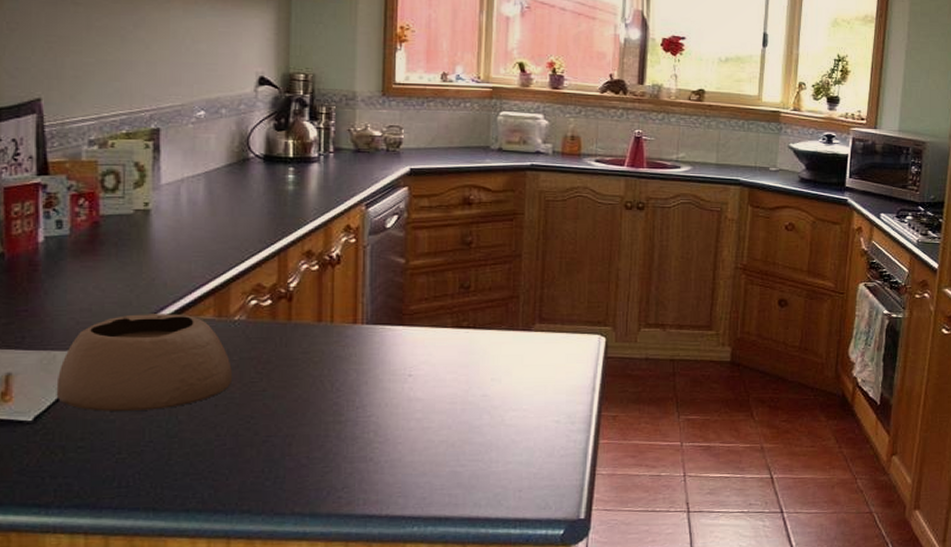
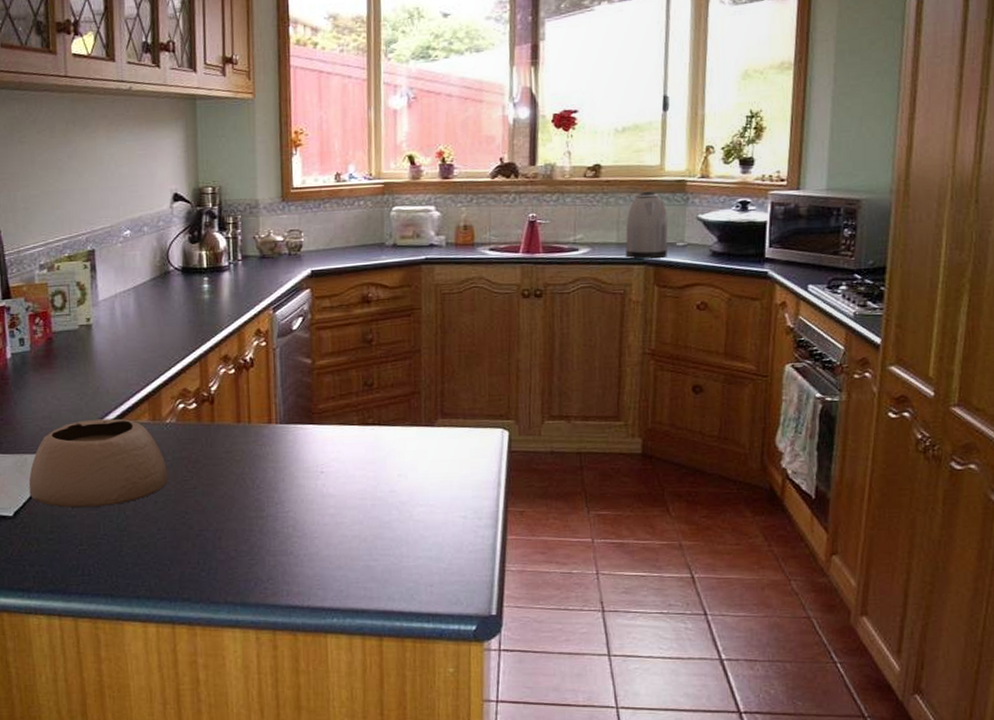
kettle: none [724,119,763,180] -> present [625,192,669,259]

